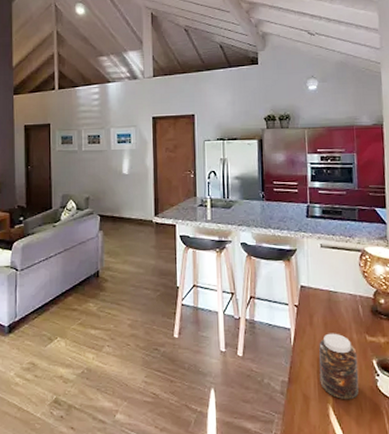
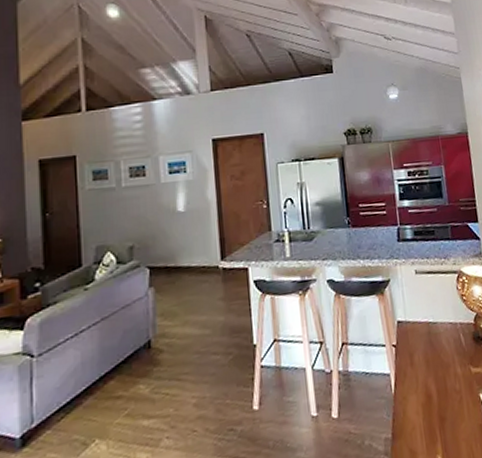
jar: present [318,333,359,400] -> none [422,370,468,447]

